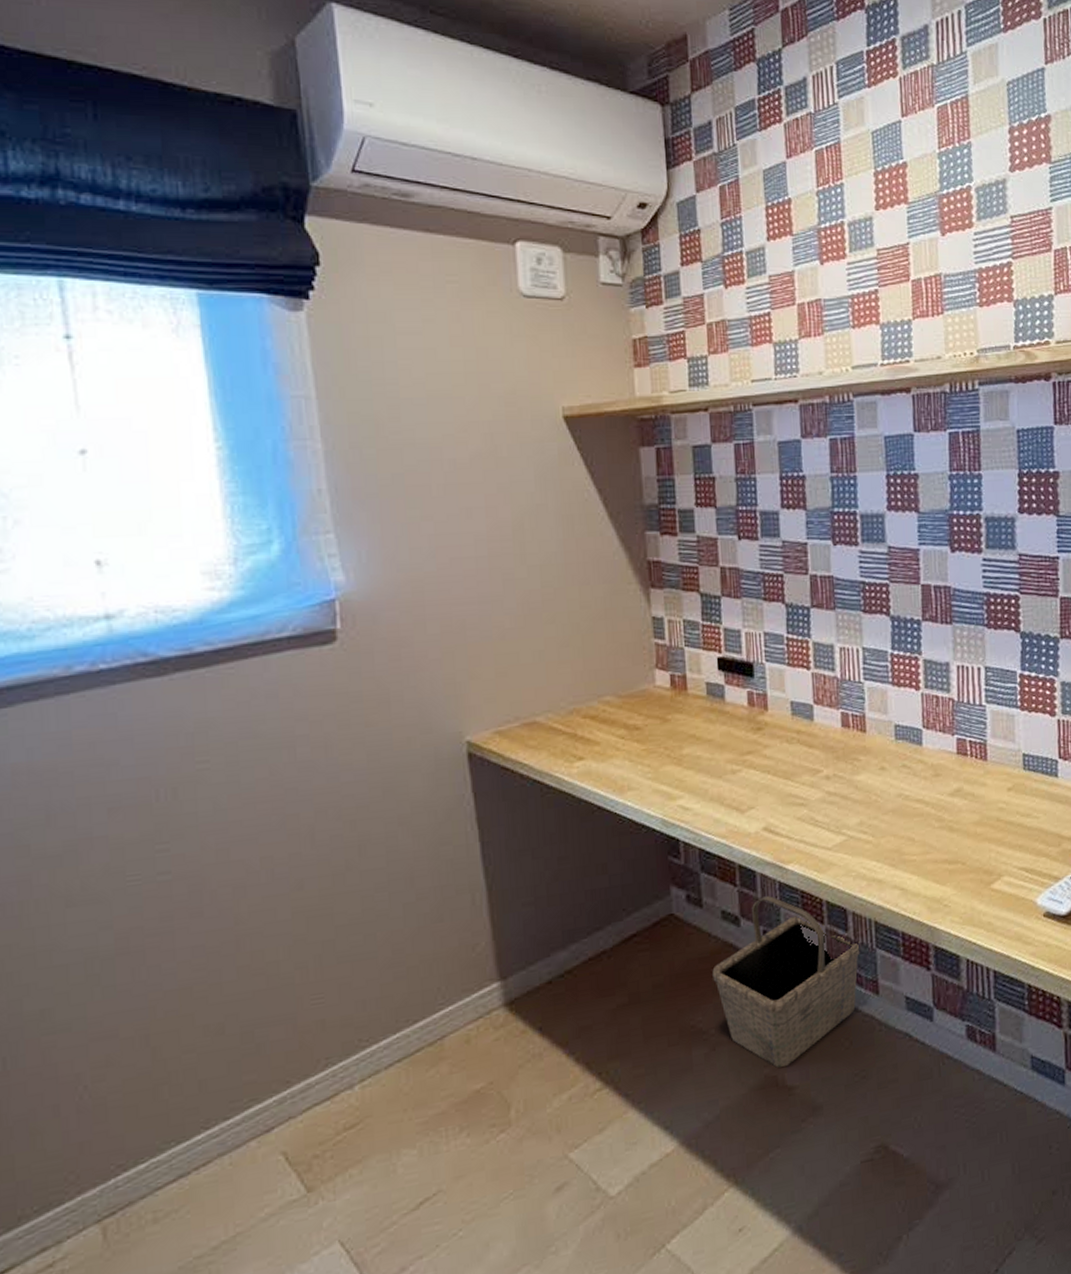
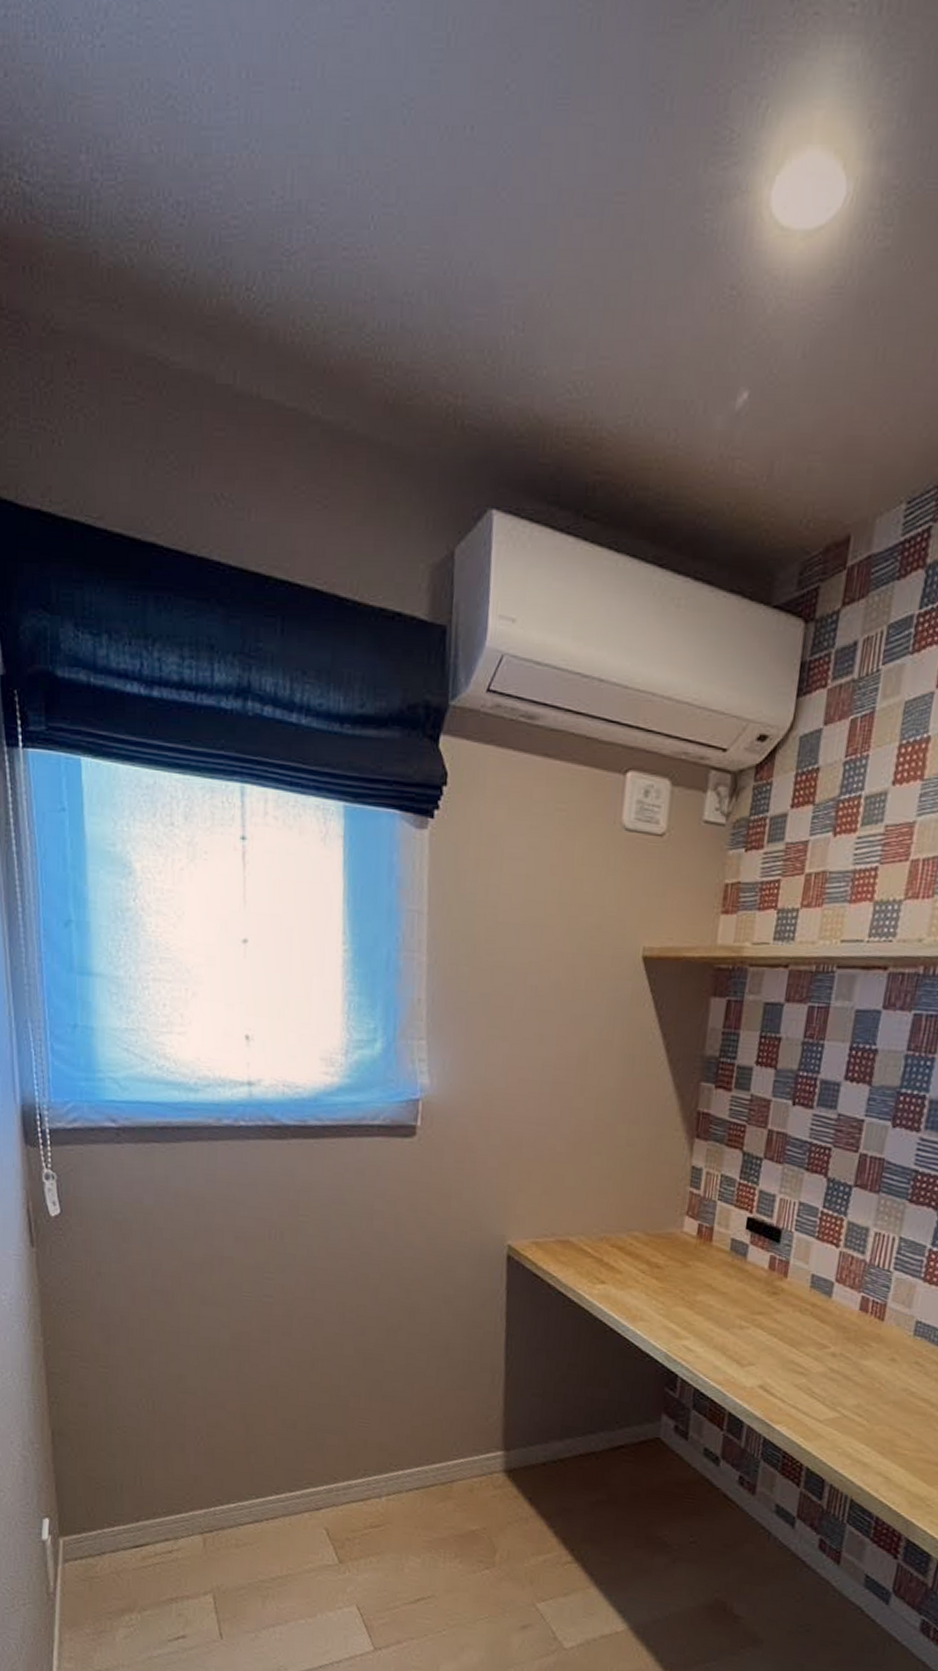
basket: present [712,896,861,1068] -> none [684,1446,832,1597]

